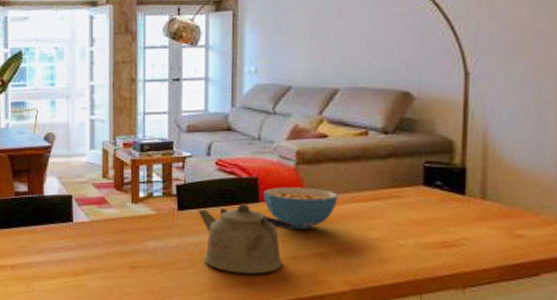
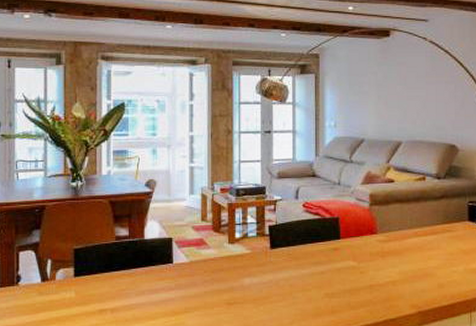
kettle: present [198,203,294,274] -> none [288,240,370,303]
cereal bowl: present [264,187,339,229] -> none [344,225,404,261]

